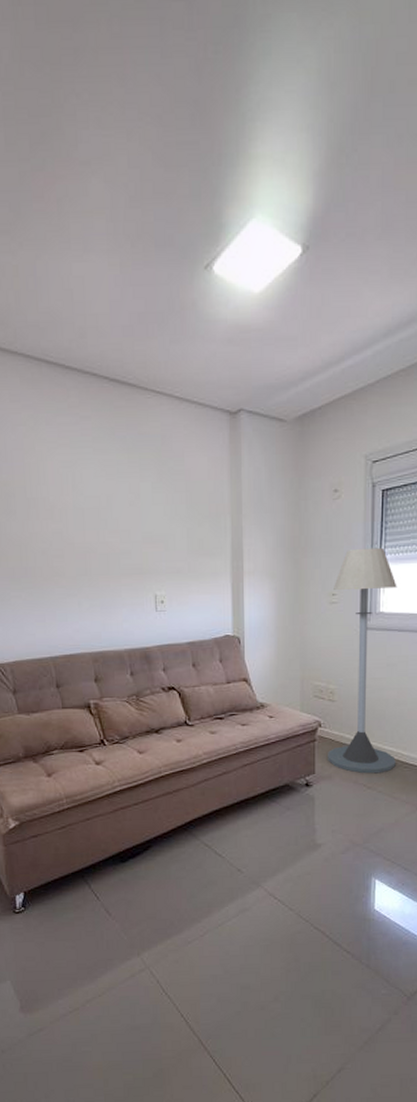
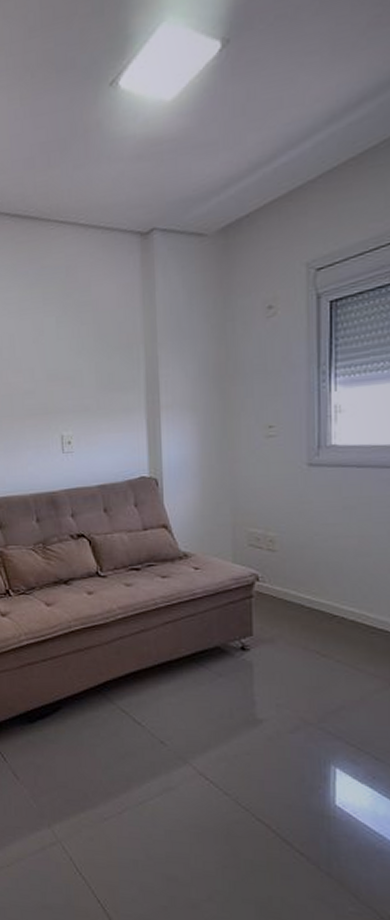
floor lamp: present [328,547,397,774] -> none [268,368,359,639]

